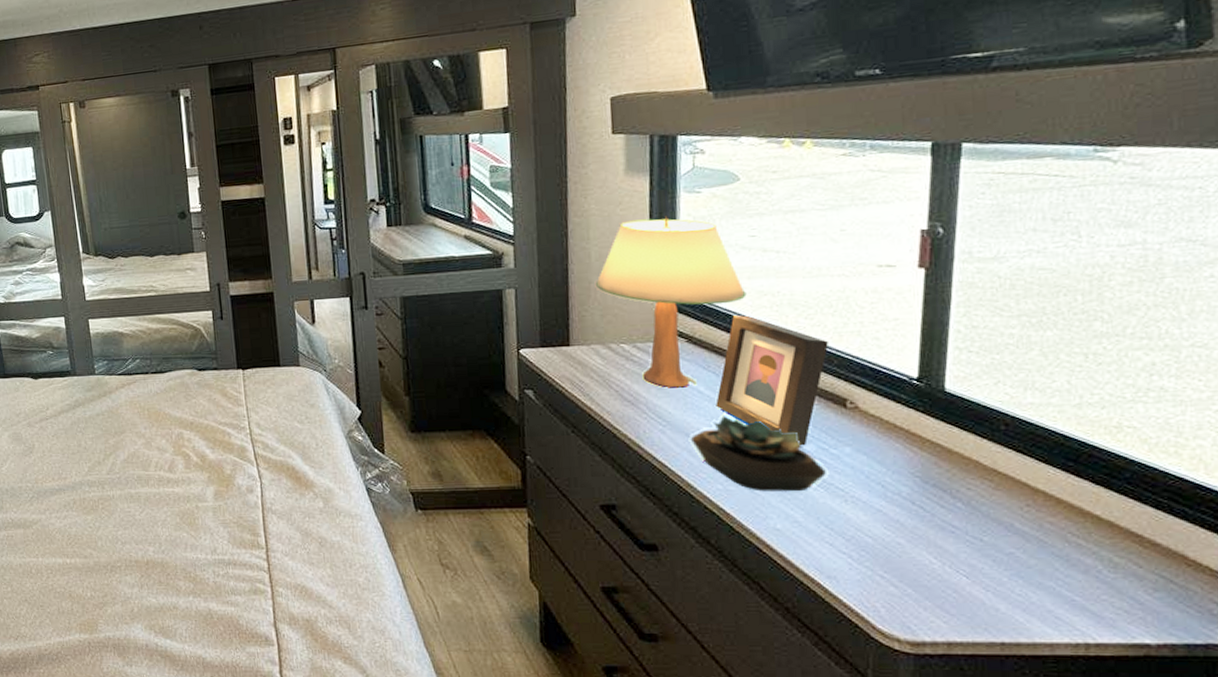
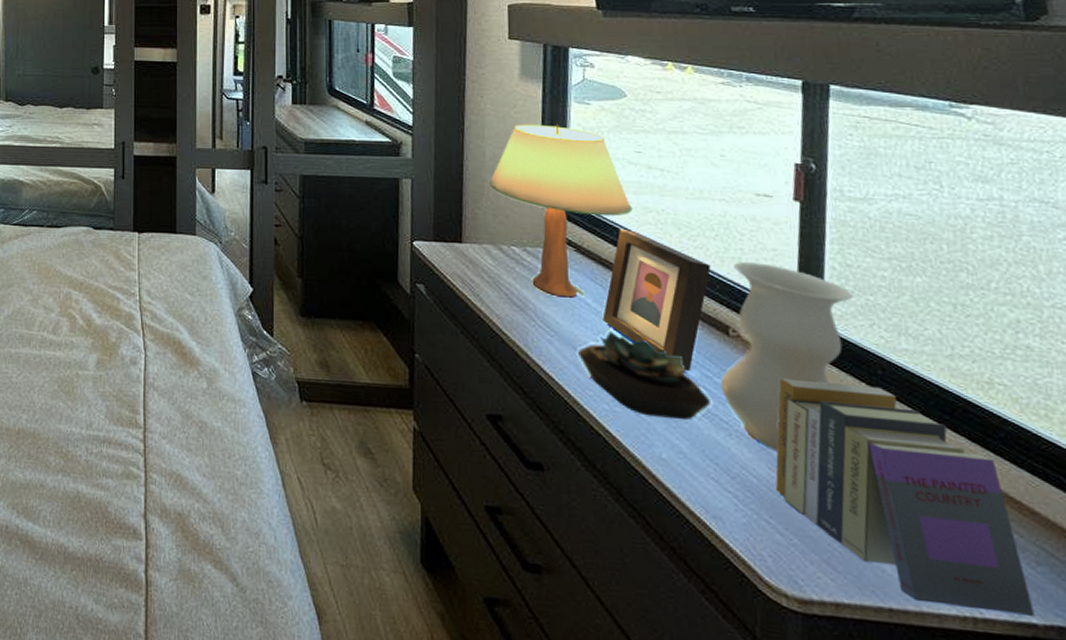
vase: none [836,334,978,512] -> present [720,262,853,452]
books: none [891,441,1148,637] -> present [775,378,1035,616]

